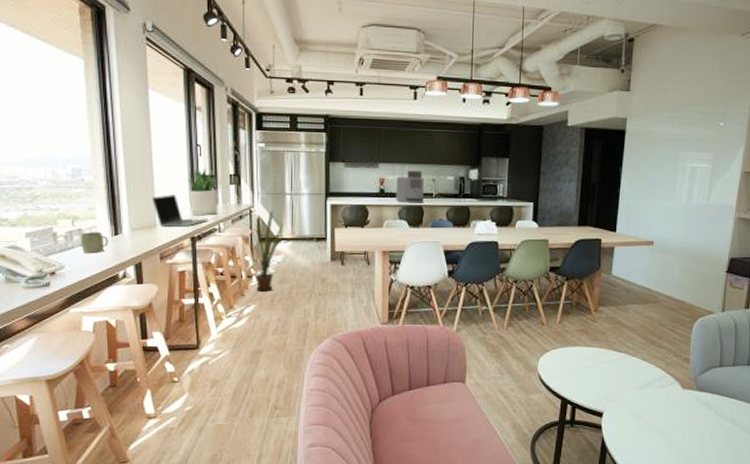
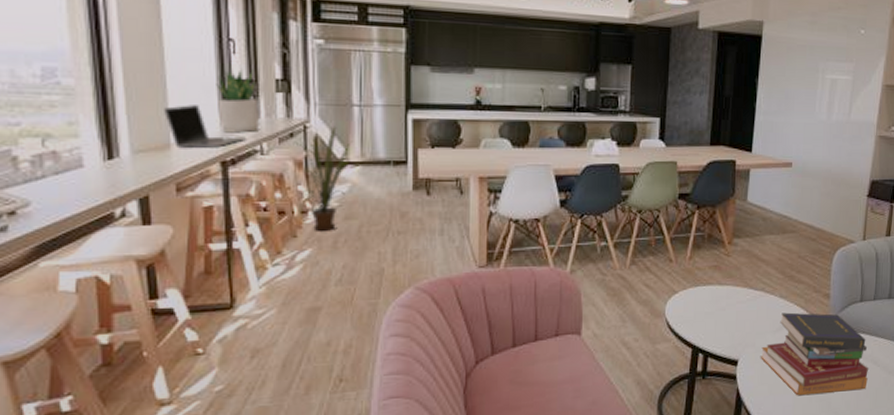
mug: present [80,231,109,253] -> none [54,154,99,184]
coffee machine: present [396,171,425,203] -> none [495,78,532,118]
books: none [623,373,727,448] -> present [760,312,868,396]

